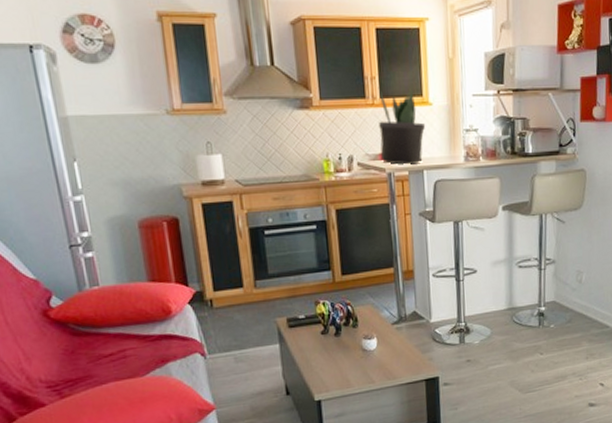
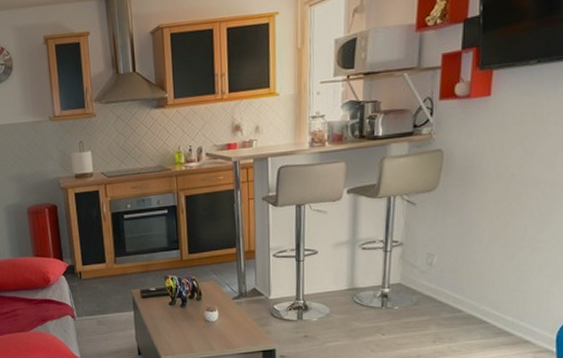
planter: present [378,87,426,165] -> none [227,82,272,153]

